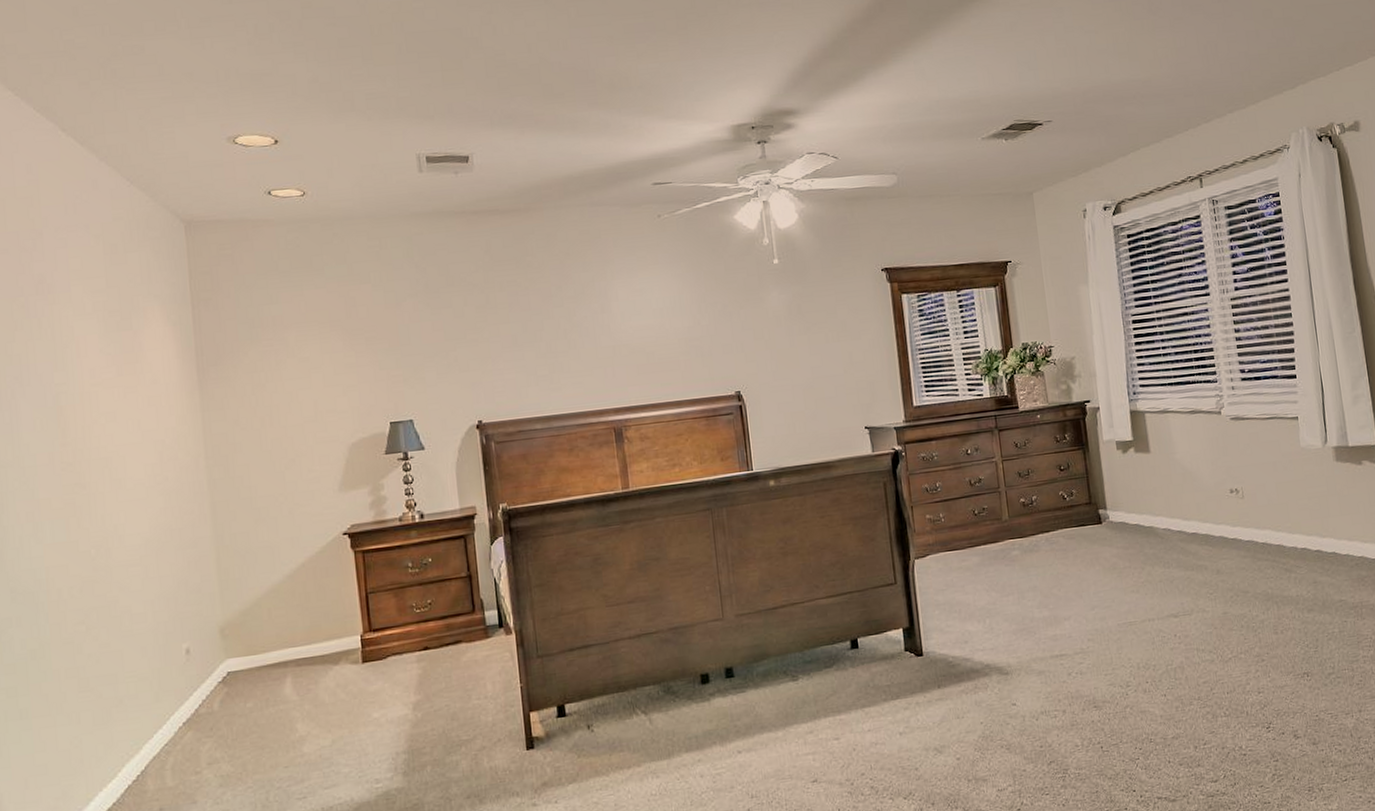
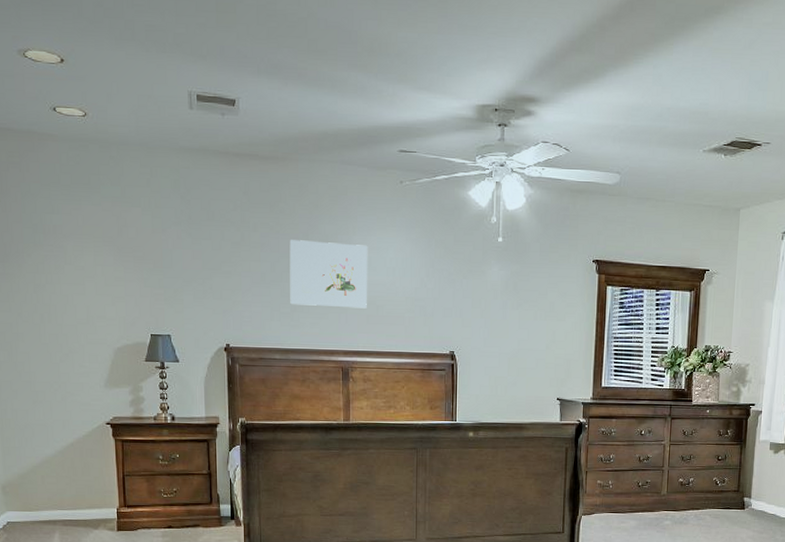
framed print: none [541,288,636,366] -> present [289,240,368,309]

